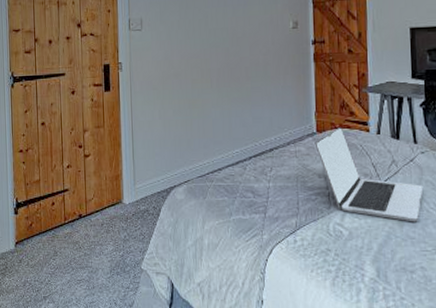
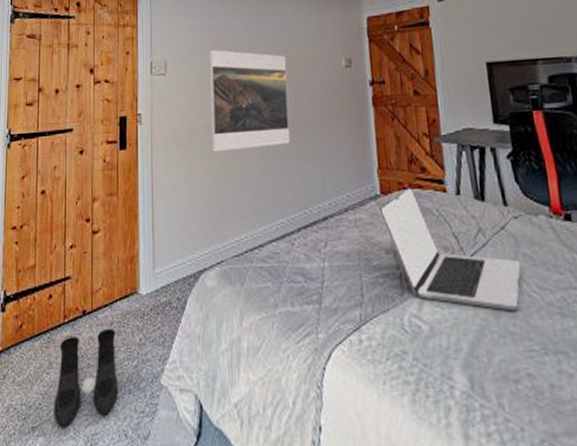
boots: none [59,228,109,298] -> present [53,328,118,428]
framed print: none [177,10,245,96] -> present [208,49,290,152]

